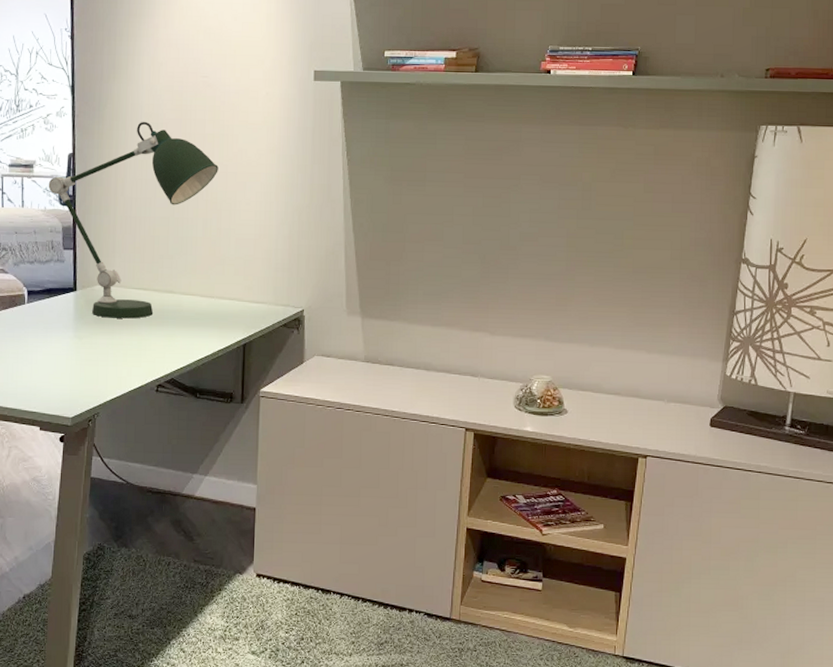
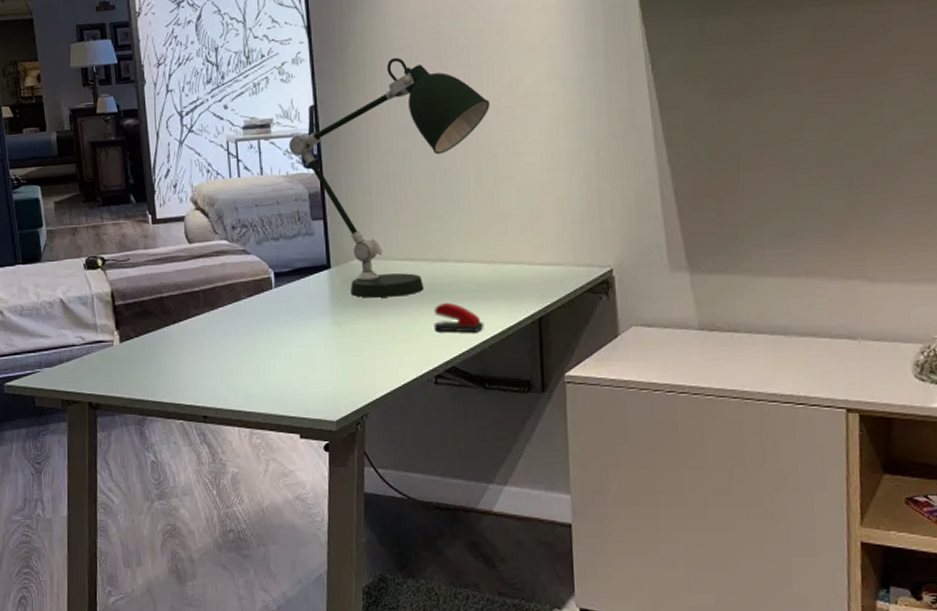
stapler: none [158,326,200,352] -> present [433,302,485,333]

